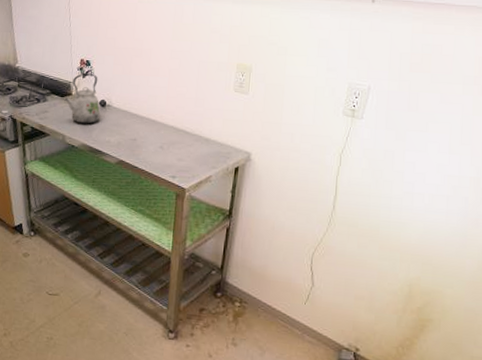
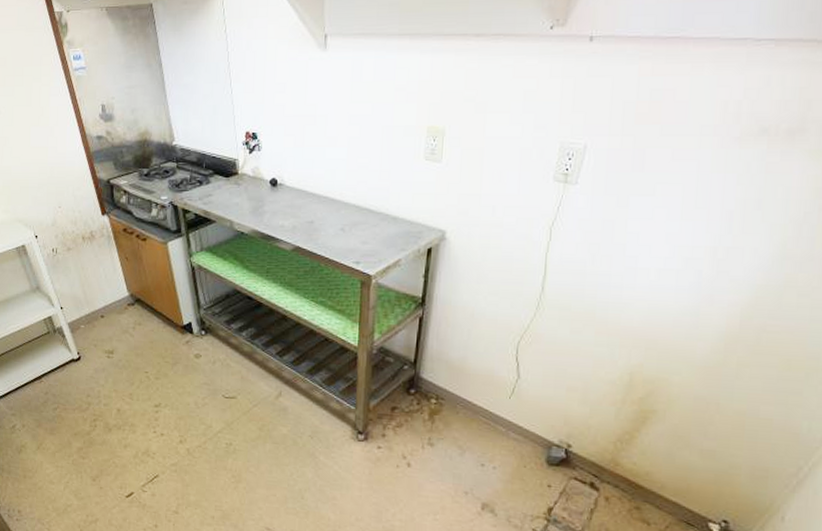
kettle: present [64,73,101,124] -> none [230,147,272,207]

